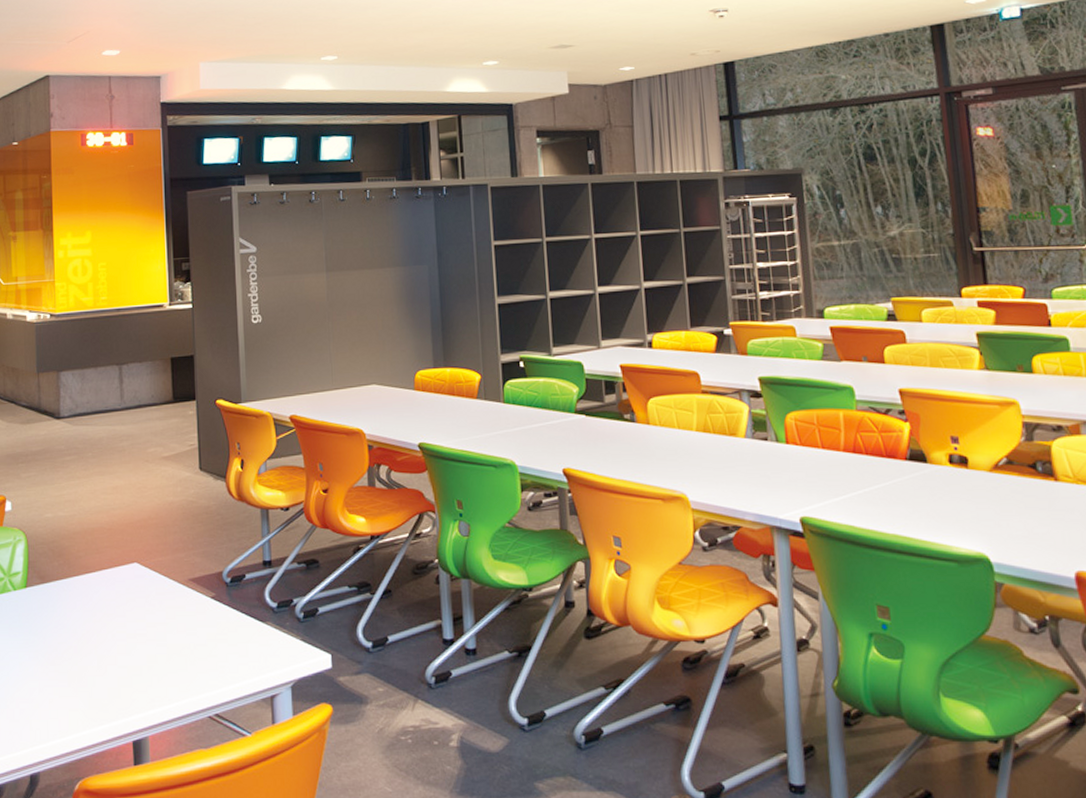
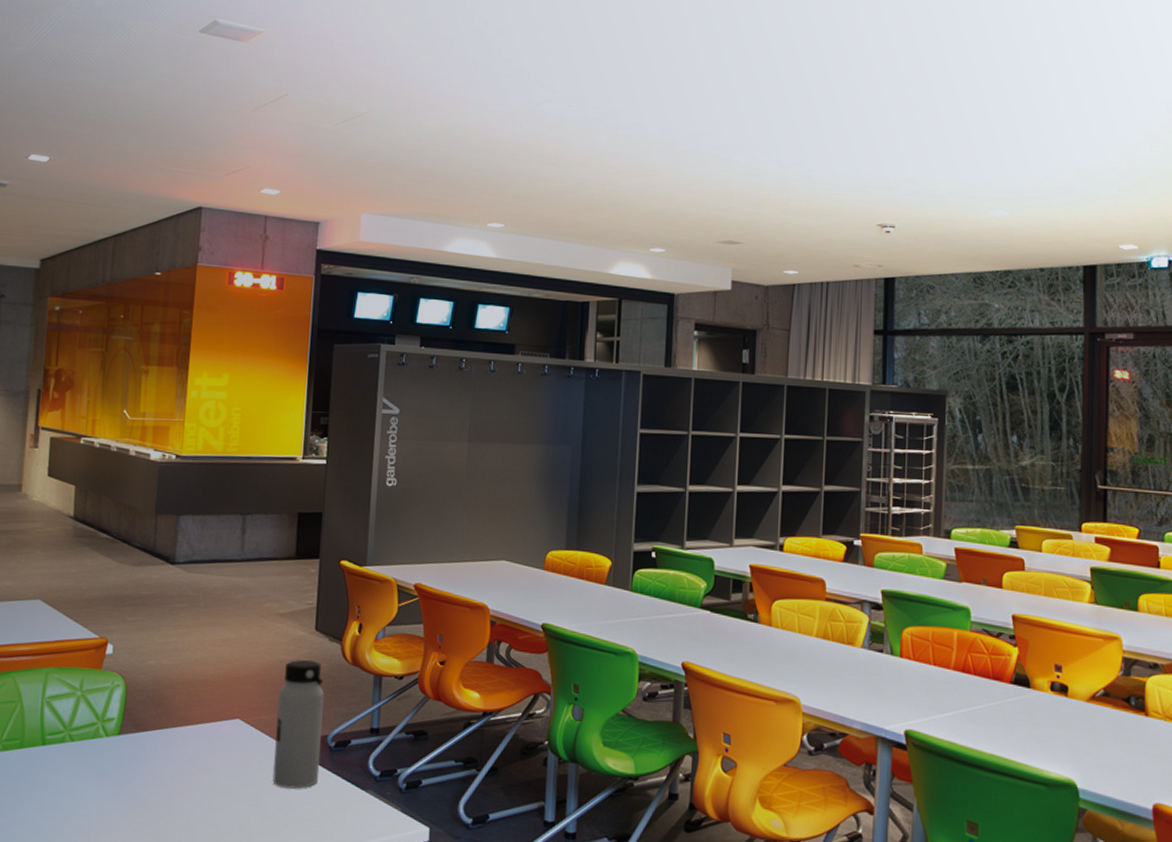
water bottle: none [171,499,219,626] -> present [272,659,324,789]

